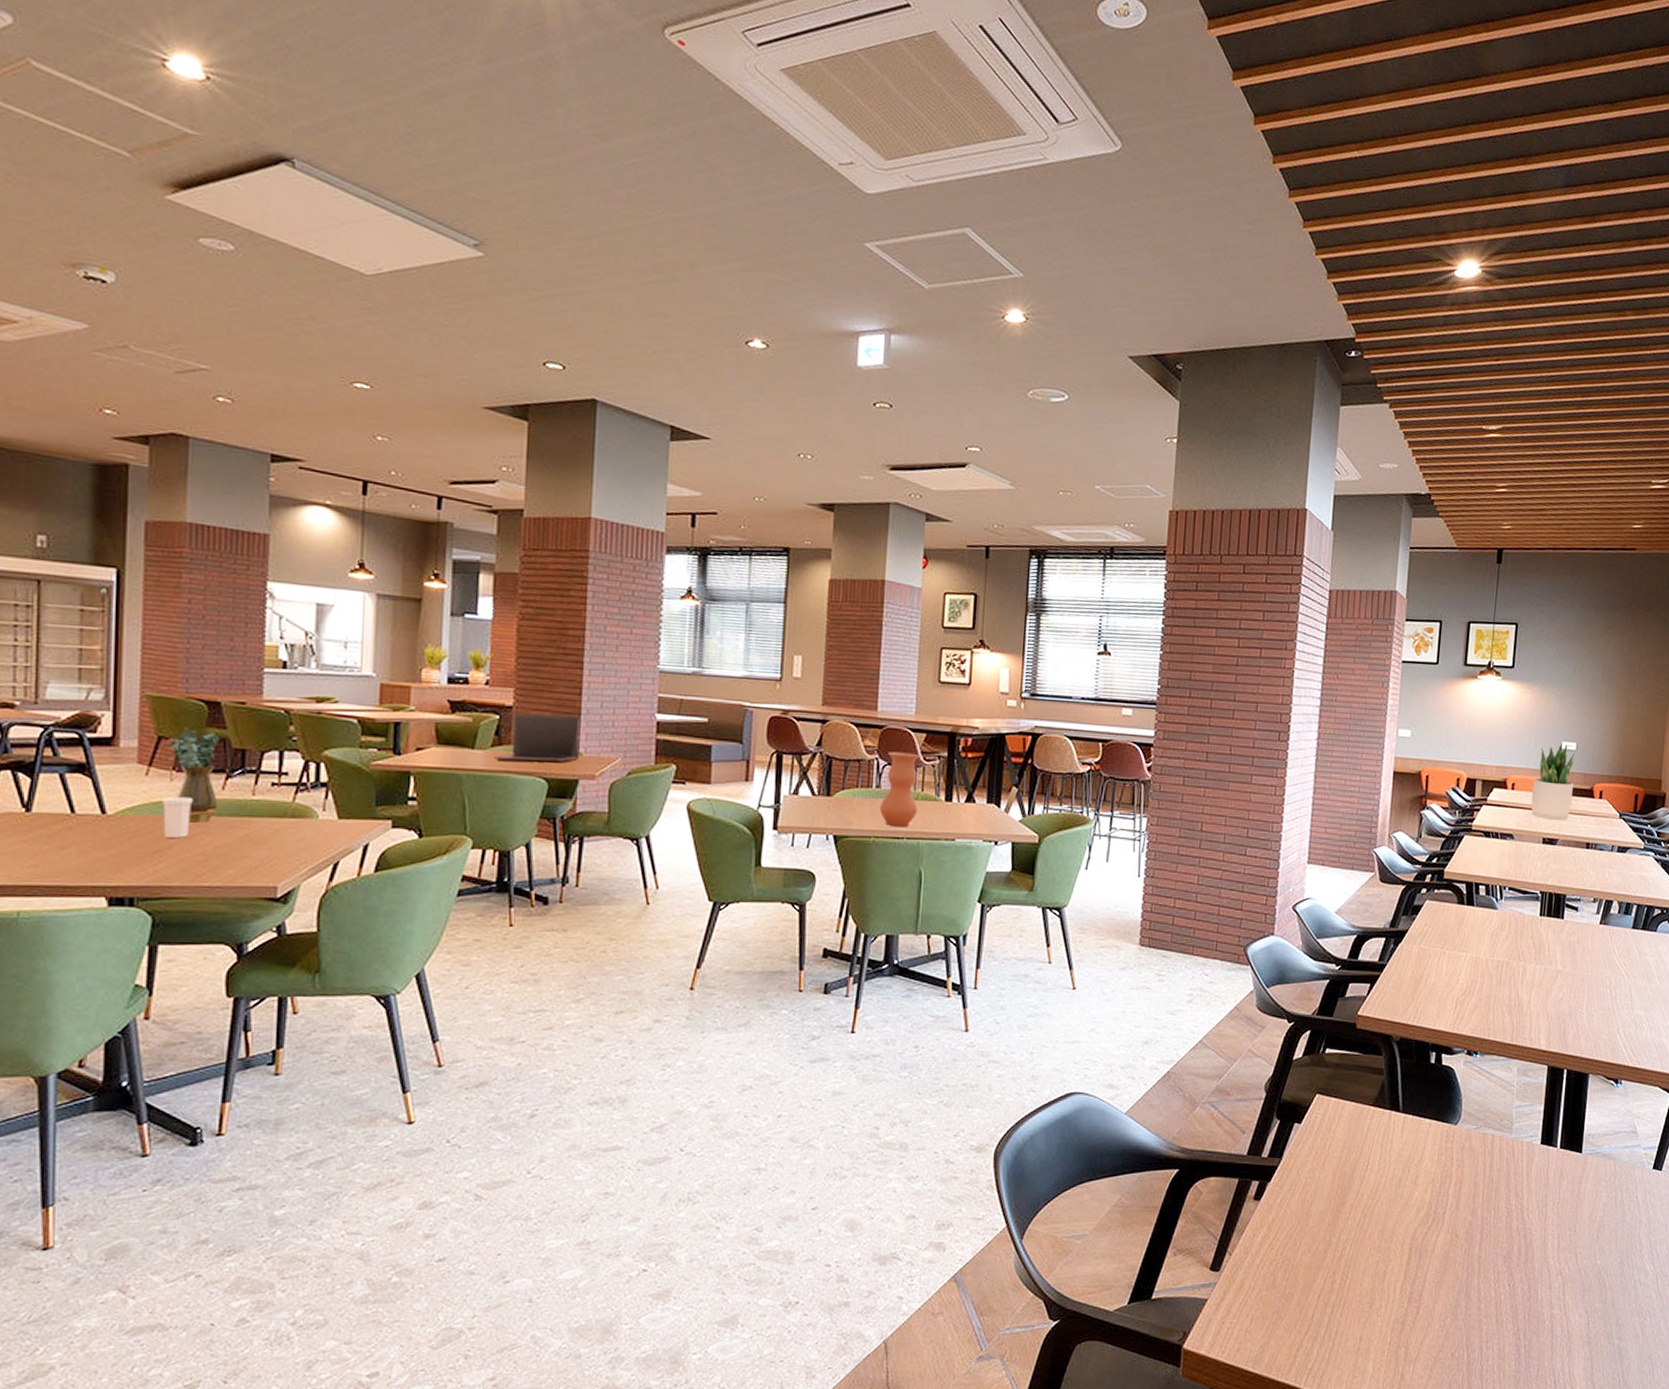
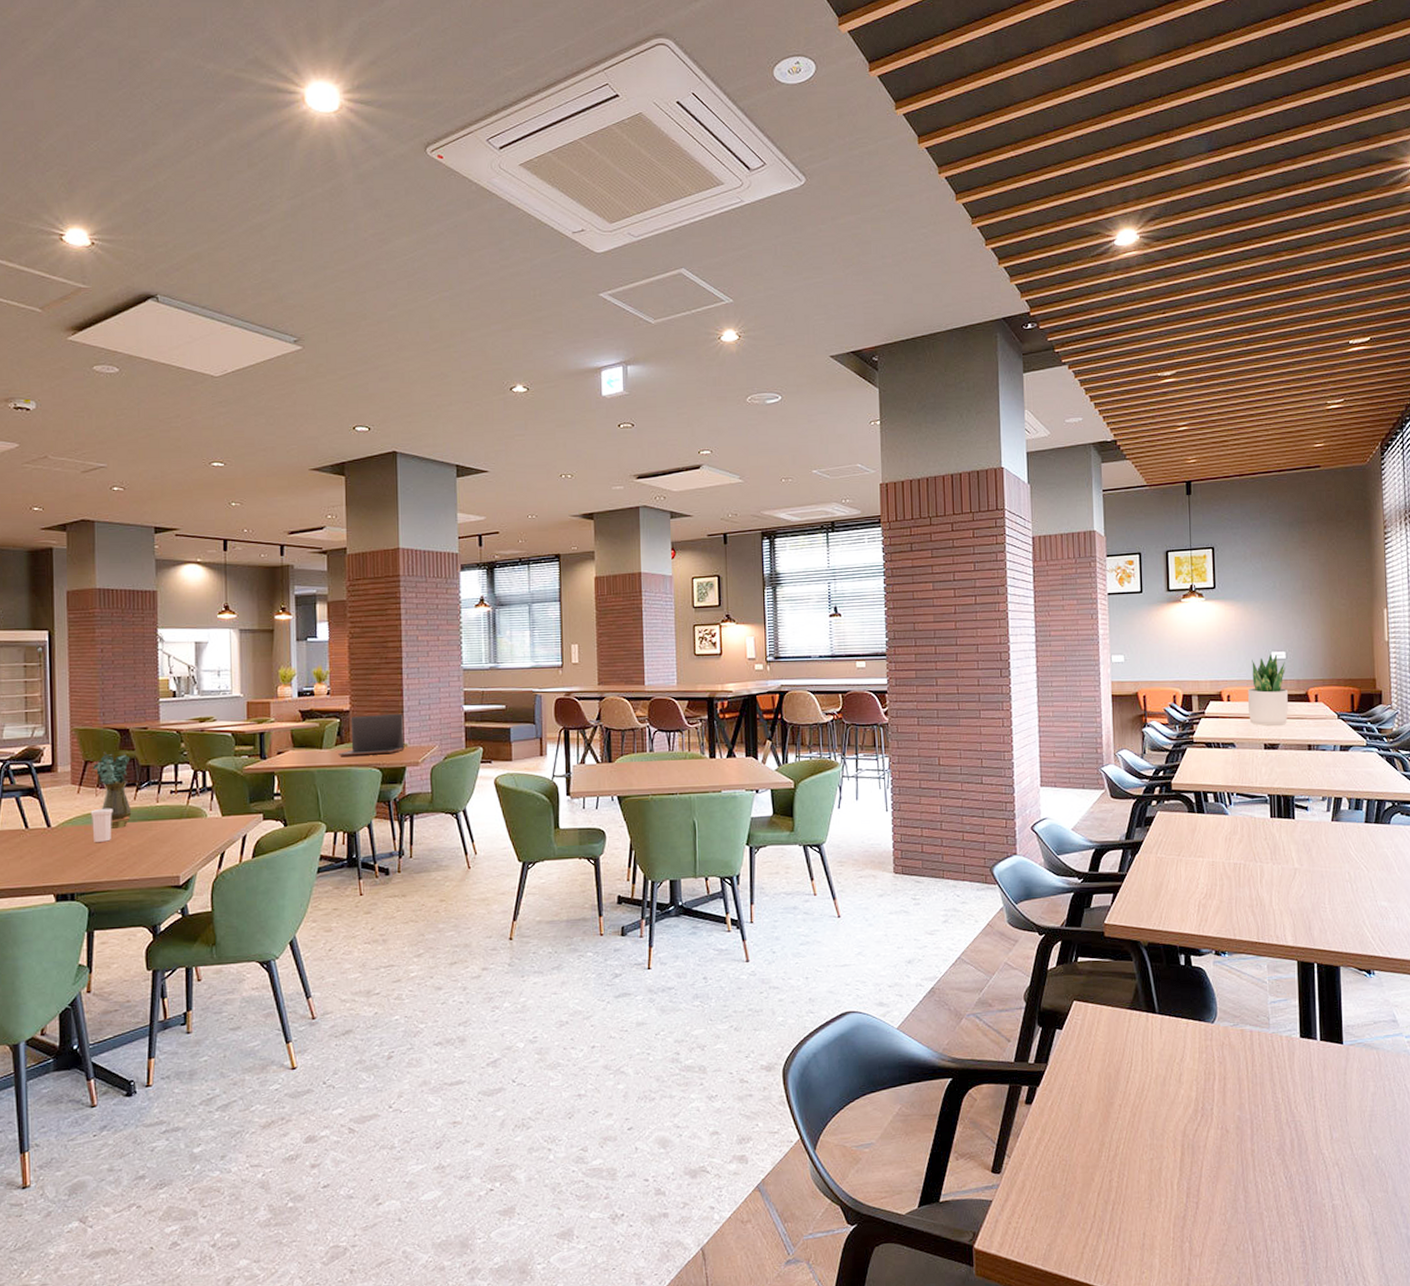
vase: present [879,751,921,827] -> none [654,718,687,785]

